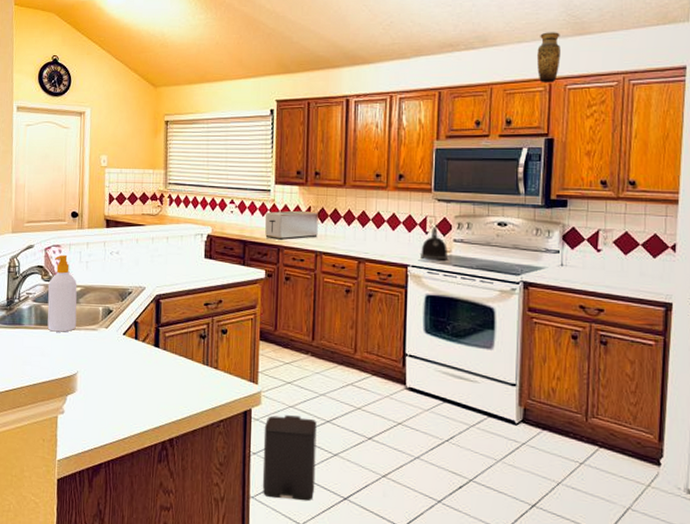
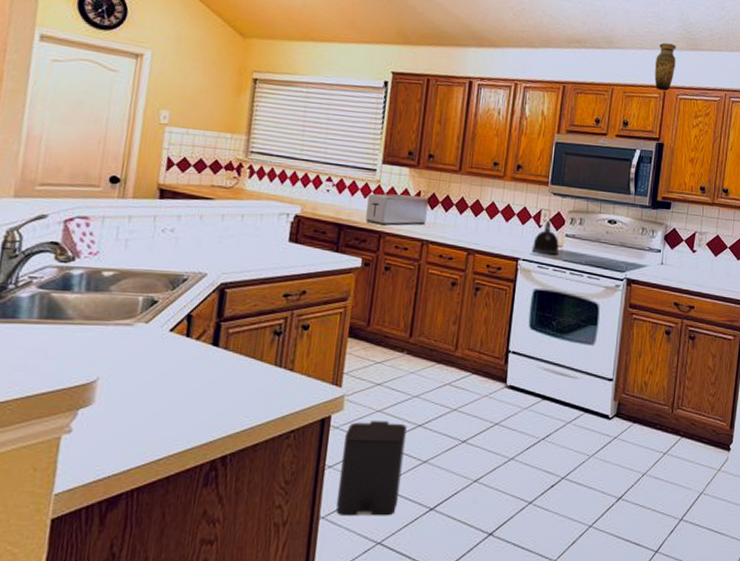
soap bottle: present [47,254,77,332] -> none [57,229,109,328]

